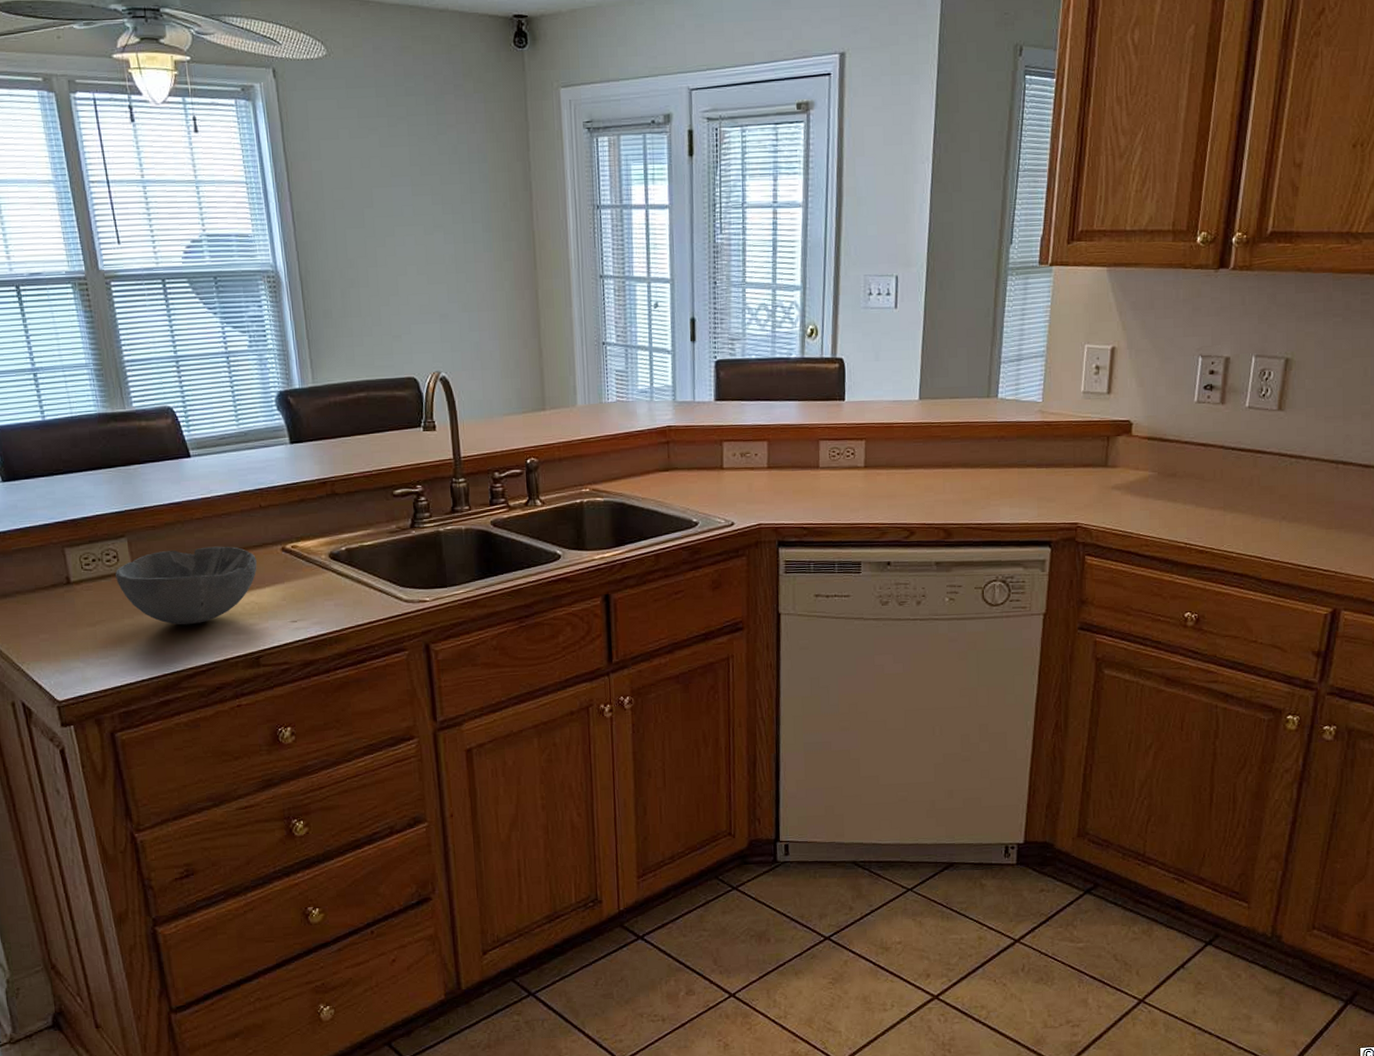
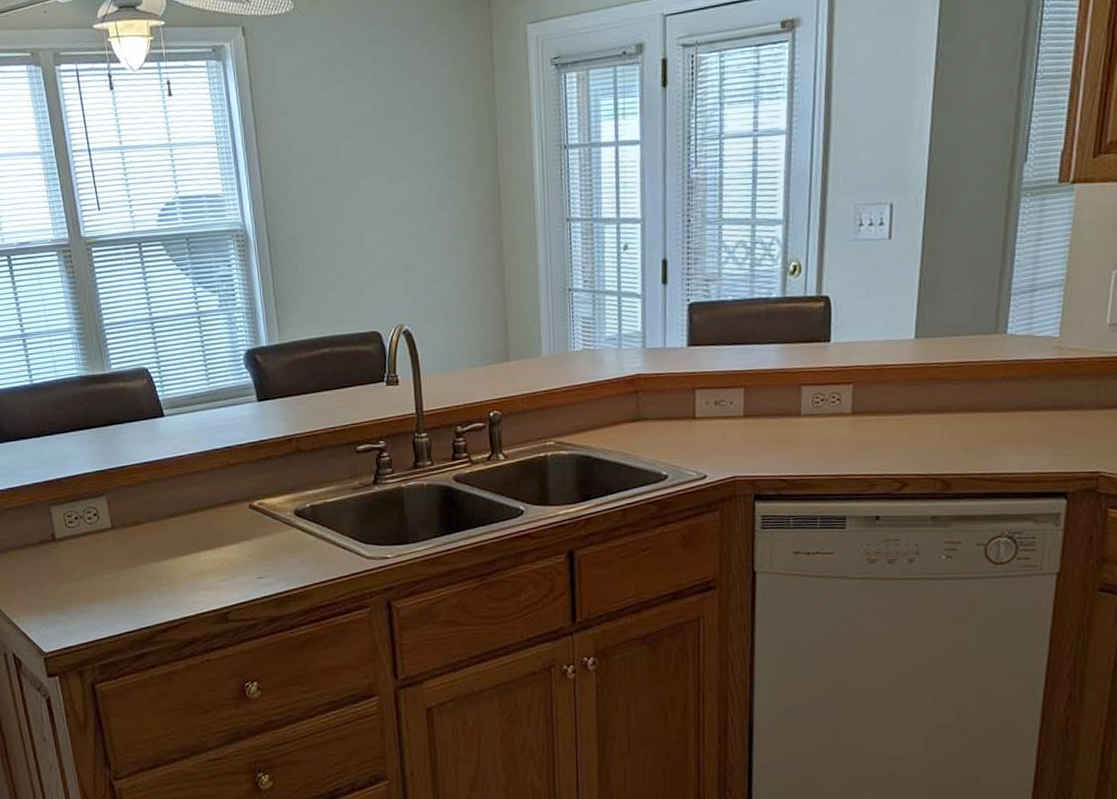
bowl: present [115,546,257,625] -> none [96,503,226,581]

